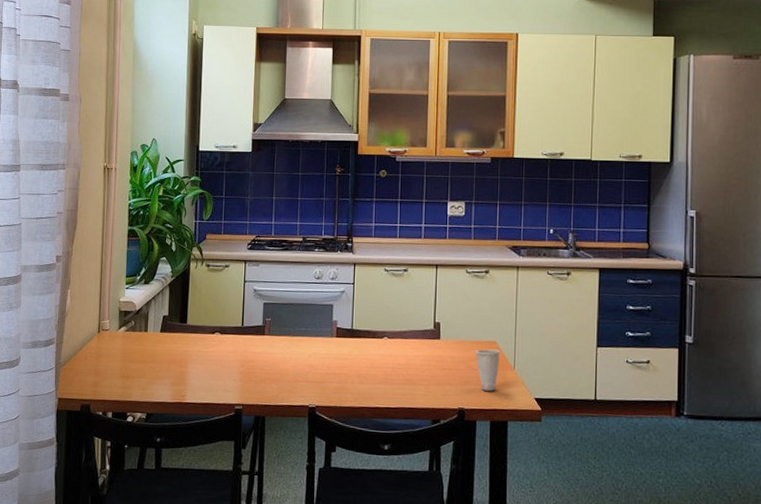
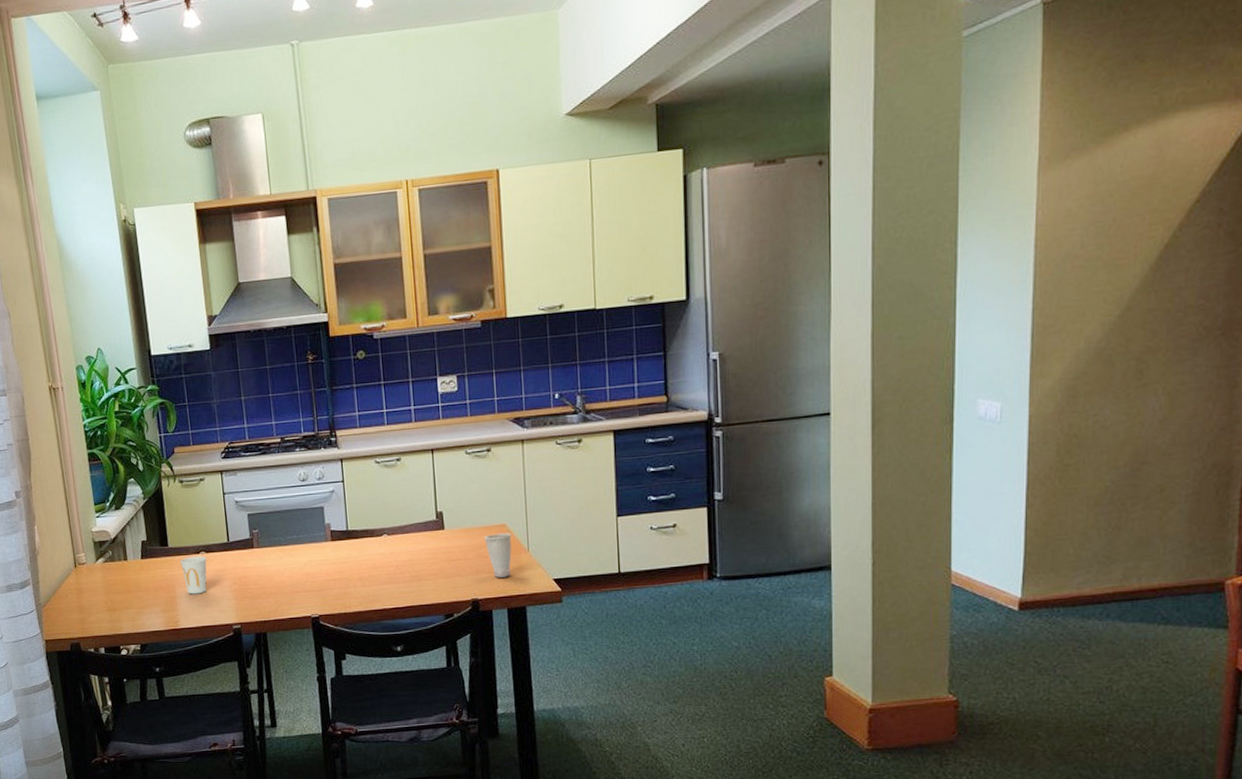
cup: none [195,335,221,372] -> present [180,555,208,595]

